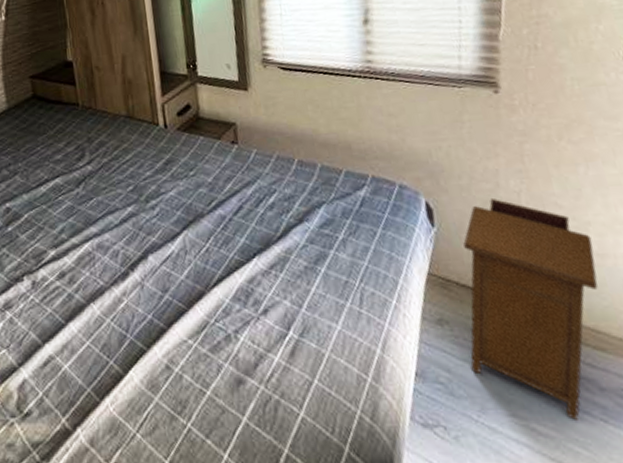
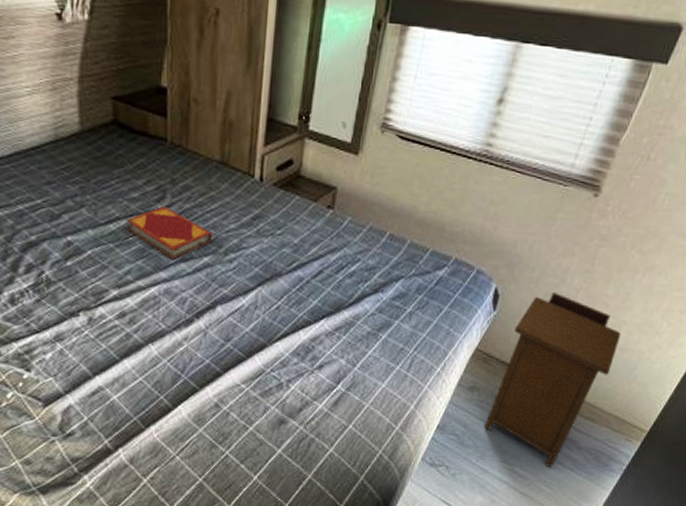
hardback book: none [54,164,133,213] -> present [126,207,213,259]

